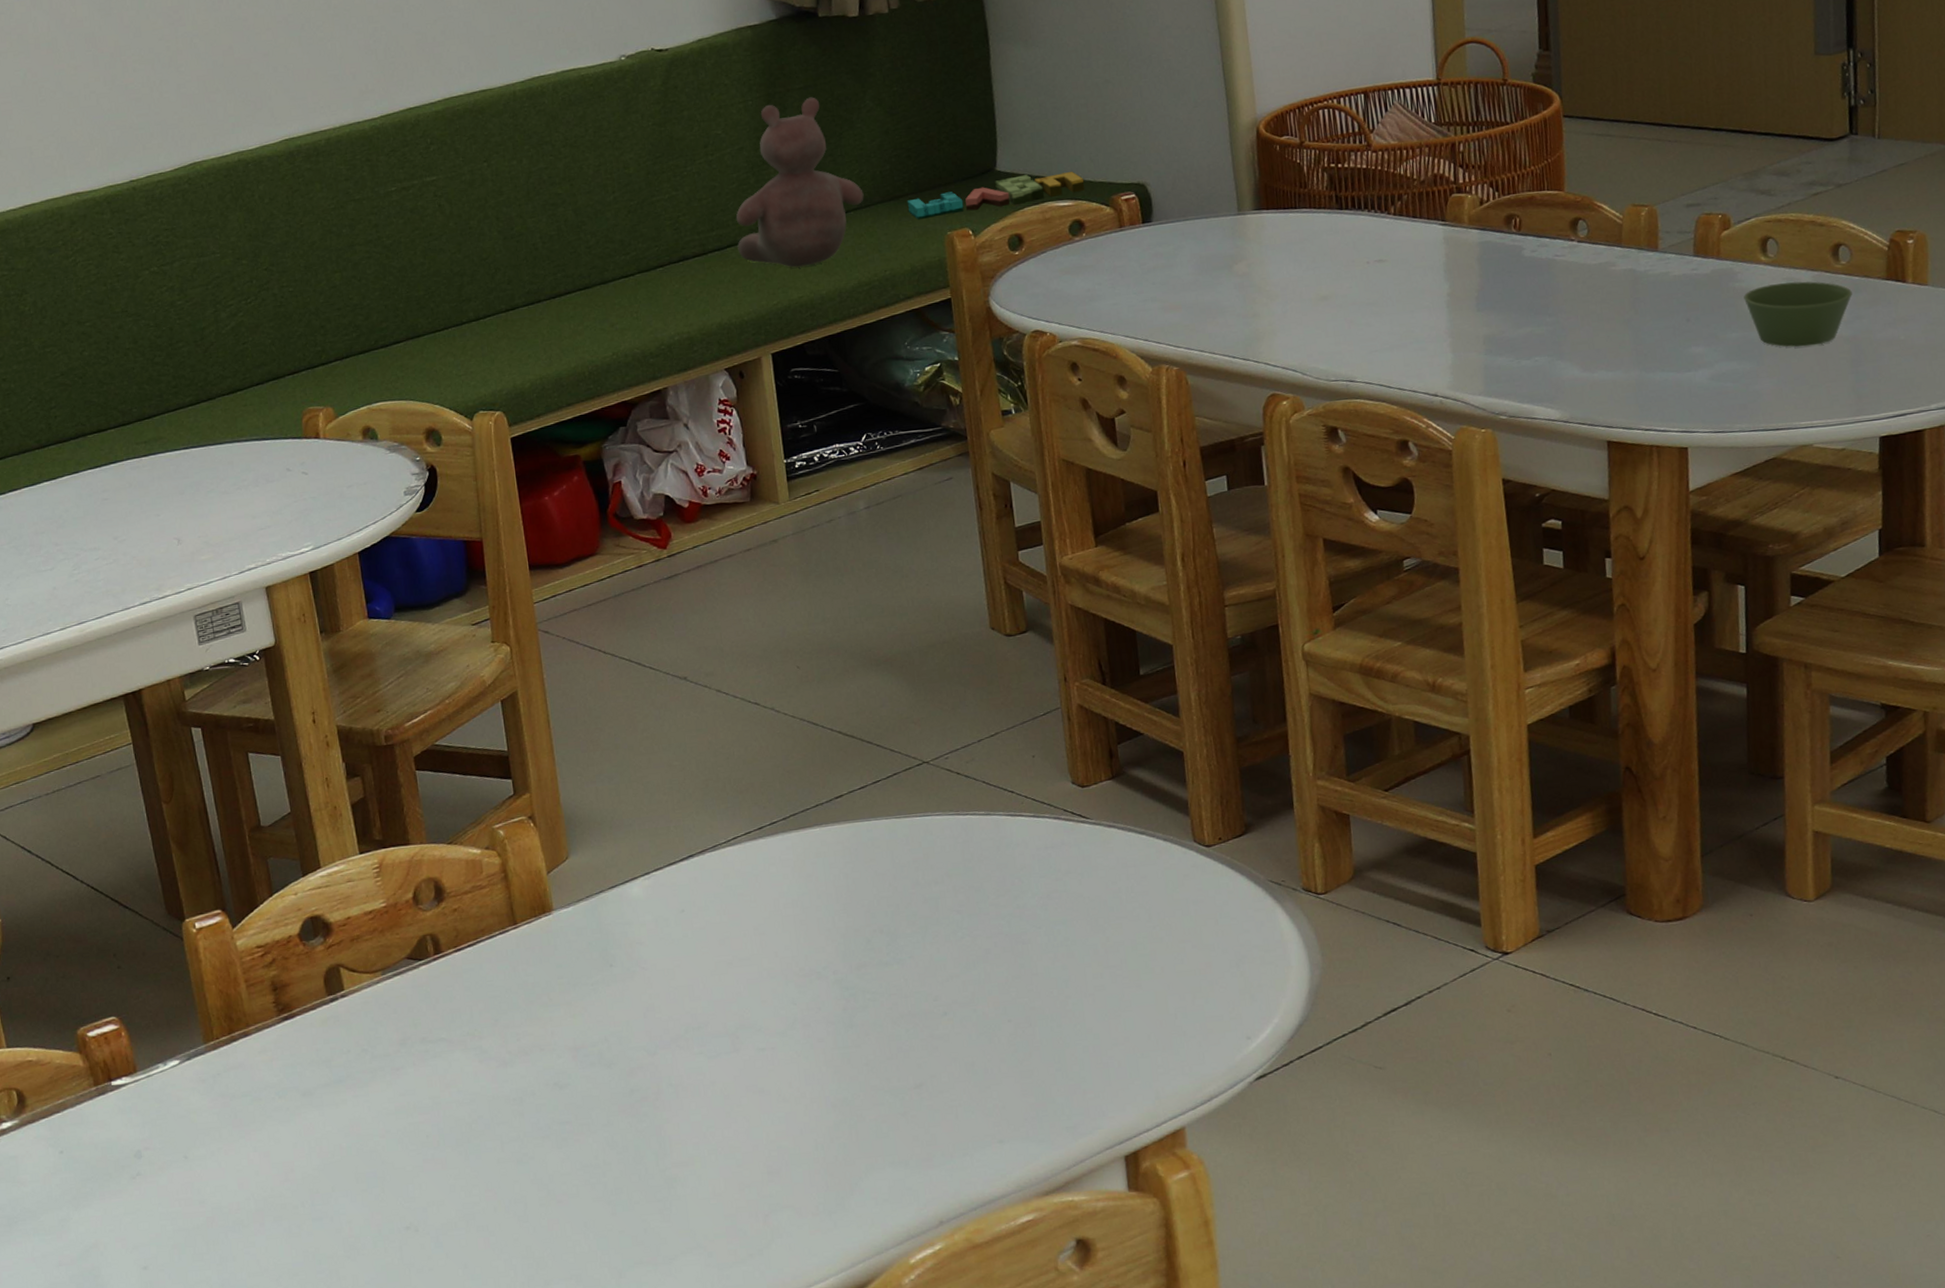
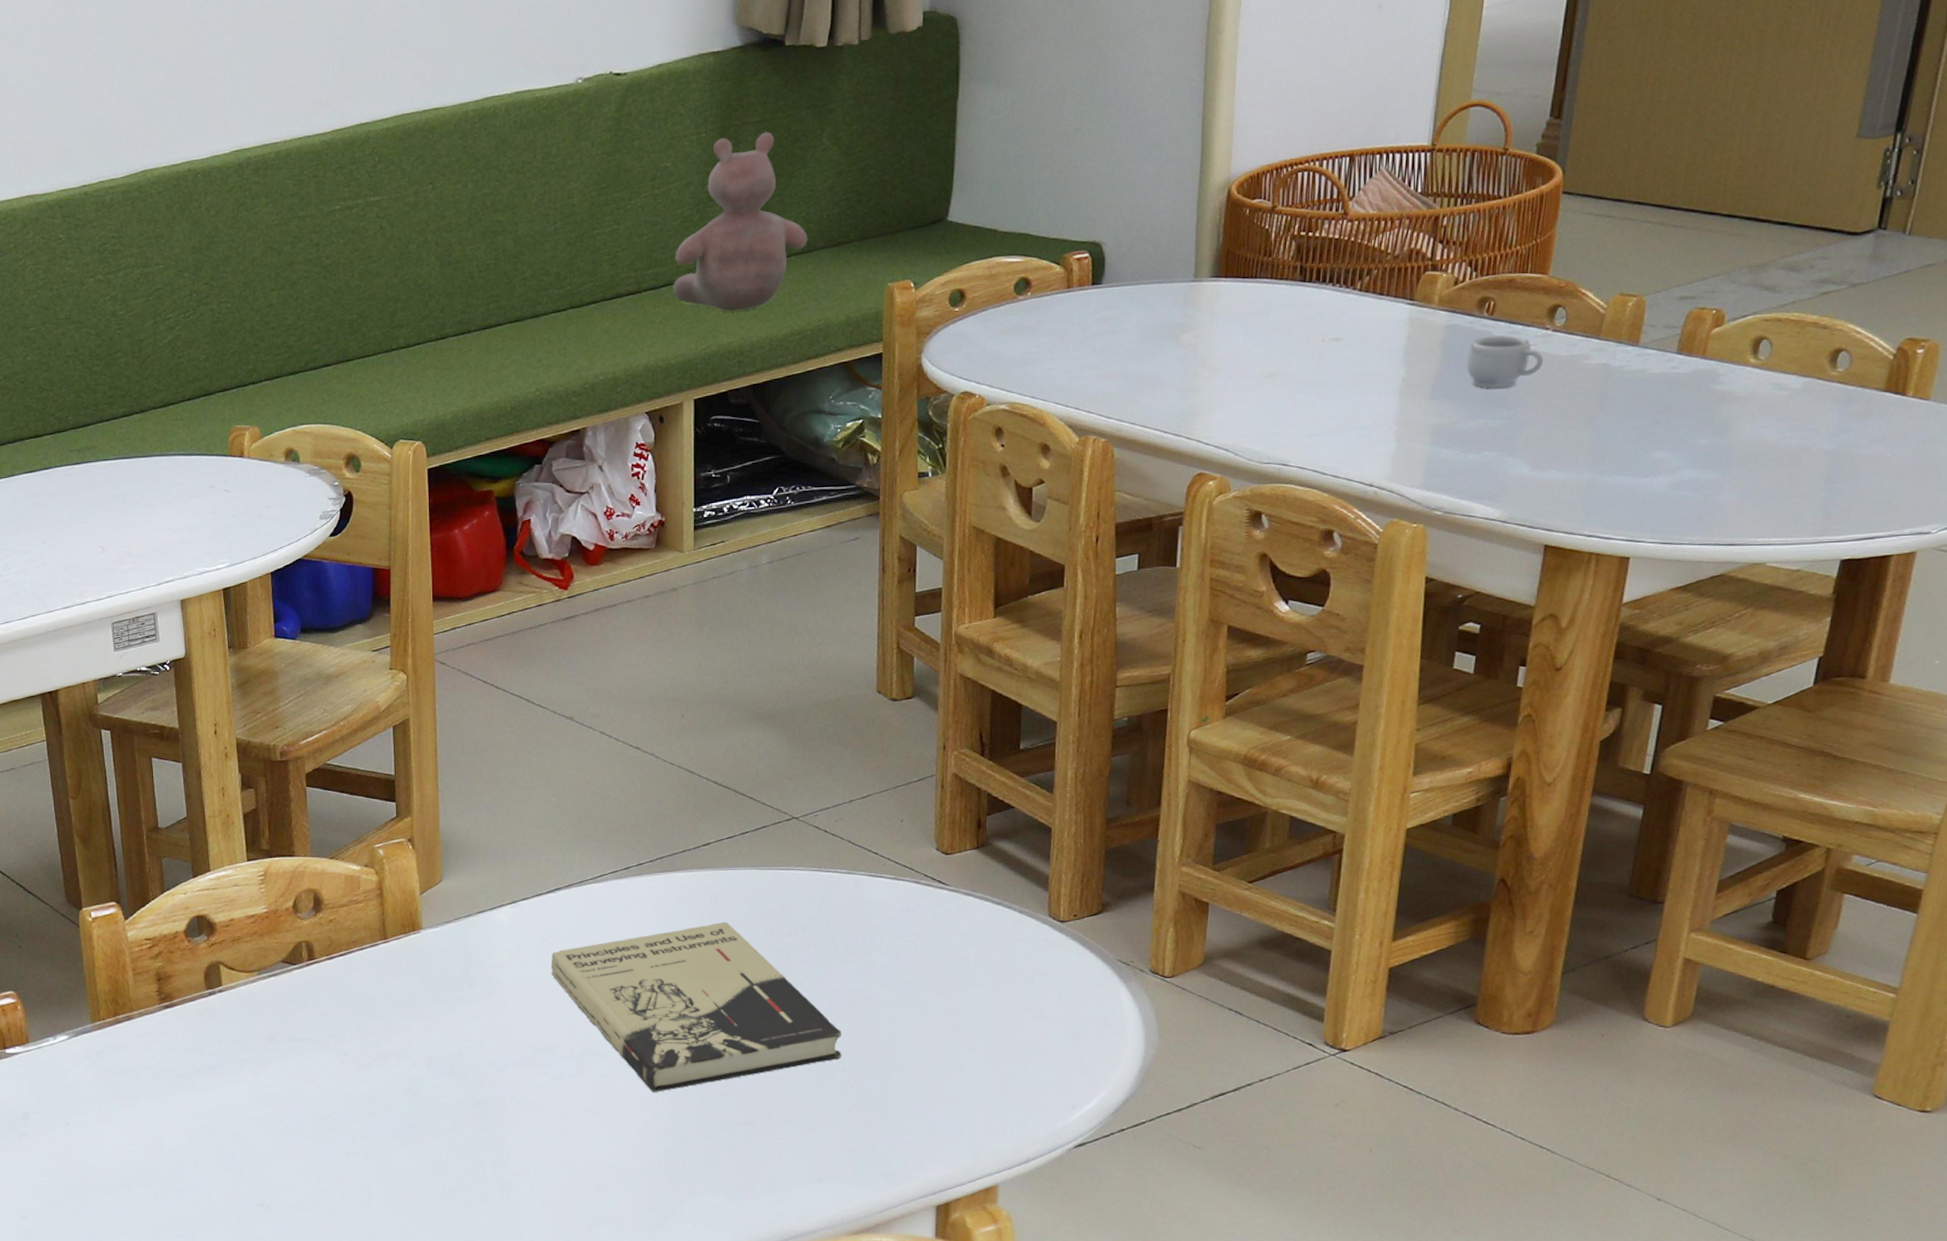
book: none [692,875,1006,1063] -> present [550,921,842,1092]
toy blocks: present [907,171,1085,220] -> none [851,225,1038,269]
cup: none [1503,248,1575,298] -> present [1467,335,1544,389]
bowl: present [1743,281,1852,347] -> none [1722,388,1843,459]

